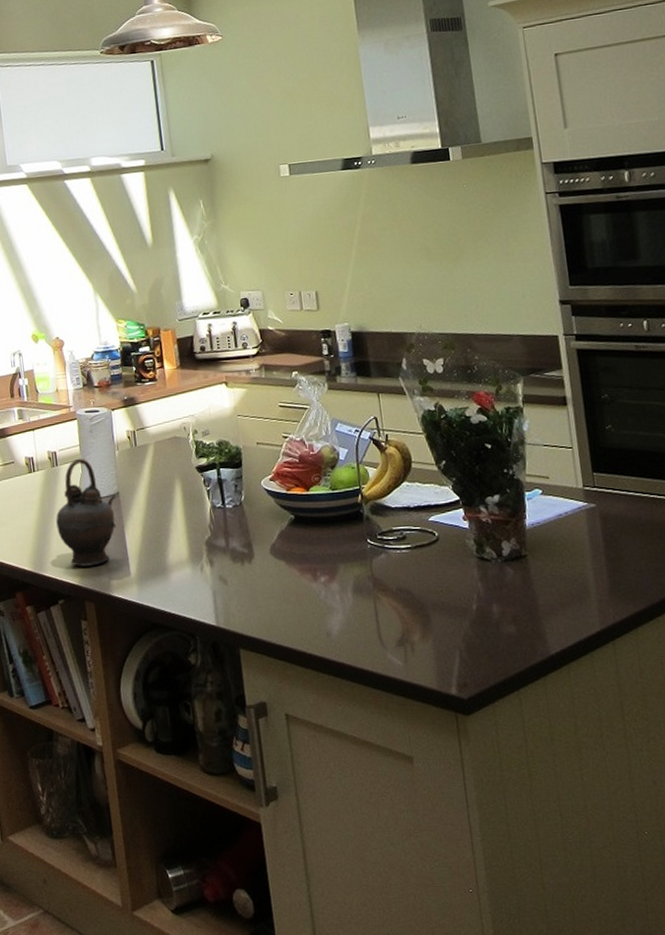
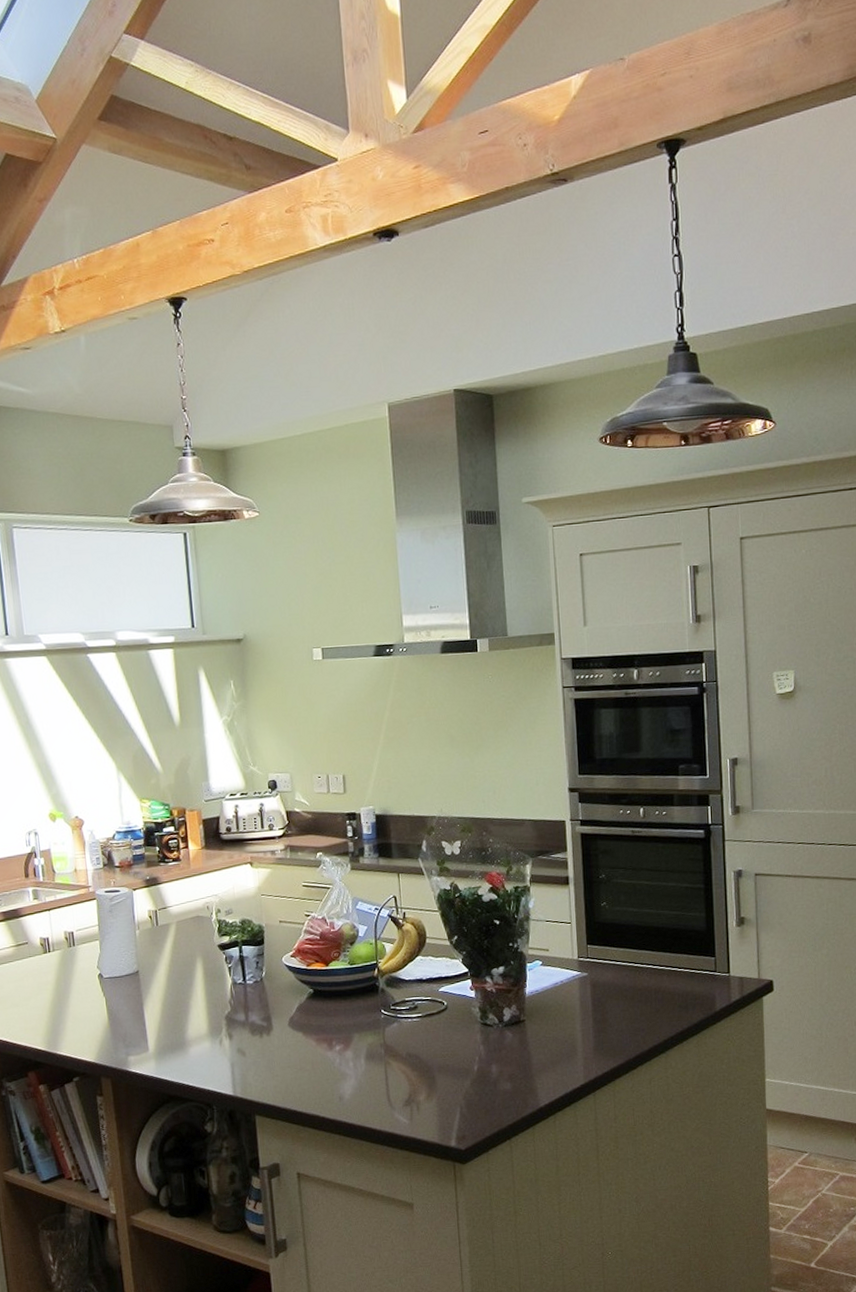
teapot: present [56,458,116,567] -> none [72,938,136,1044]

